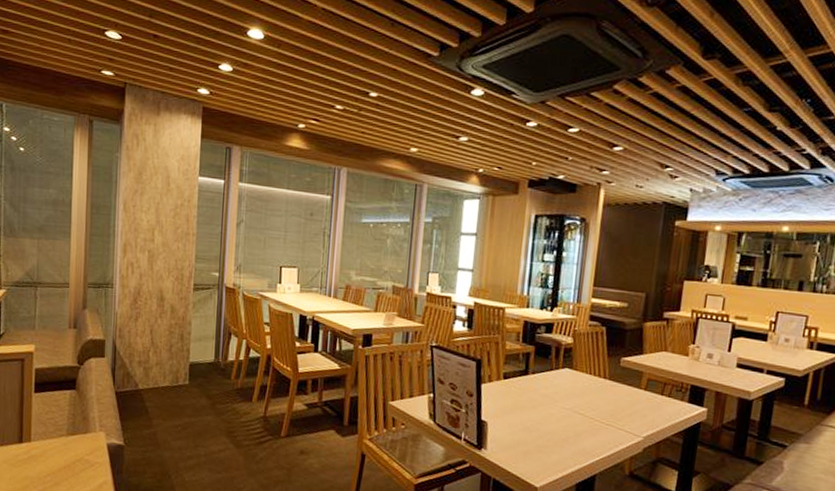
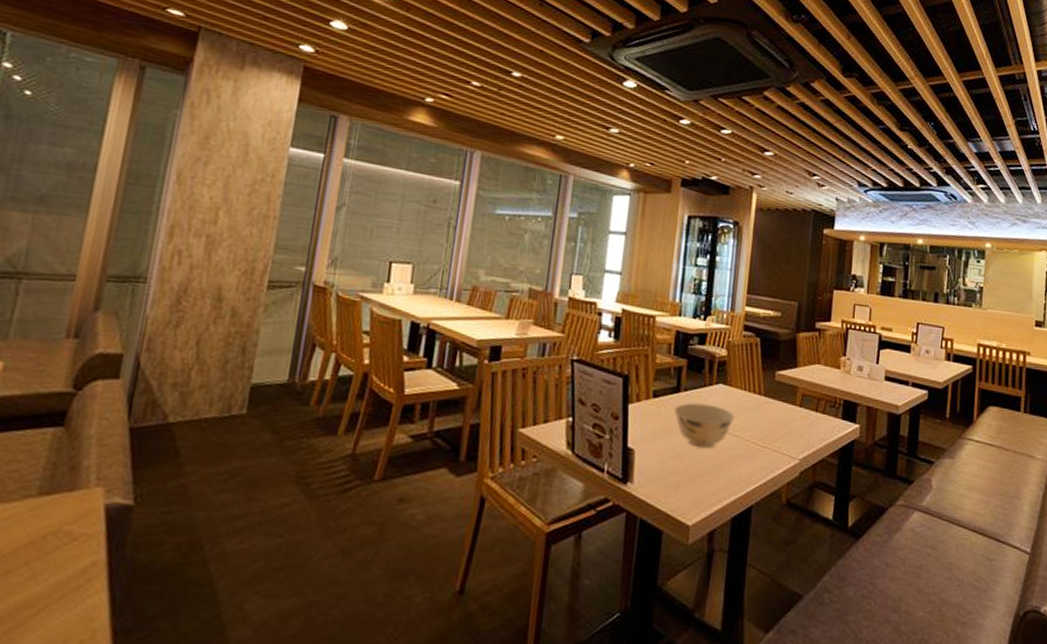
bowl: none [523,384,580,425] -> present [674,403,734,449]

